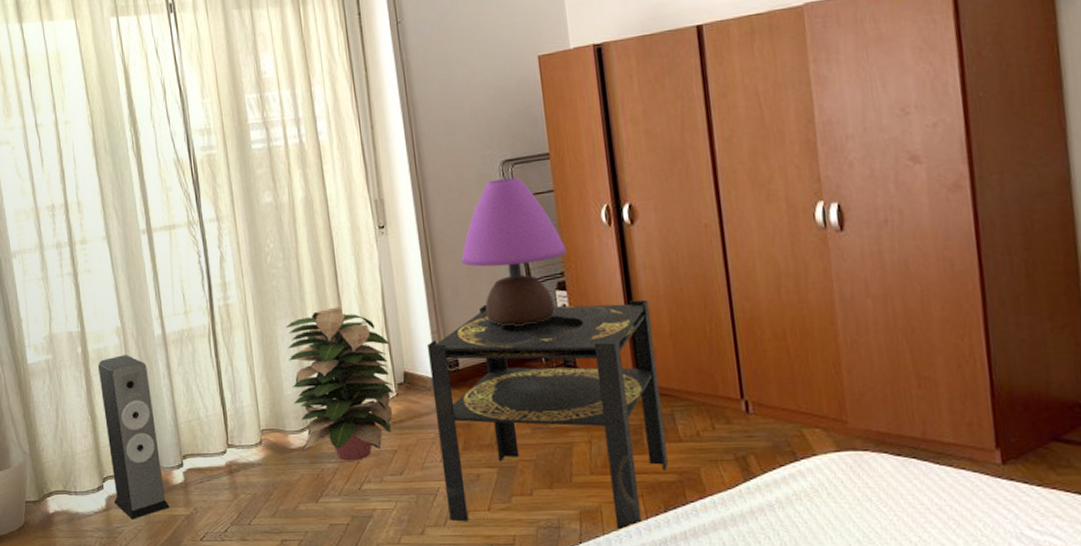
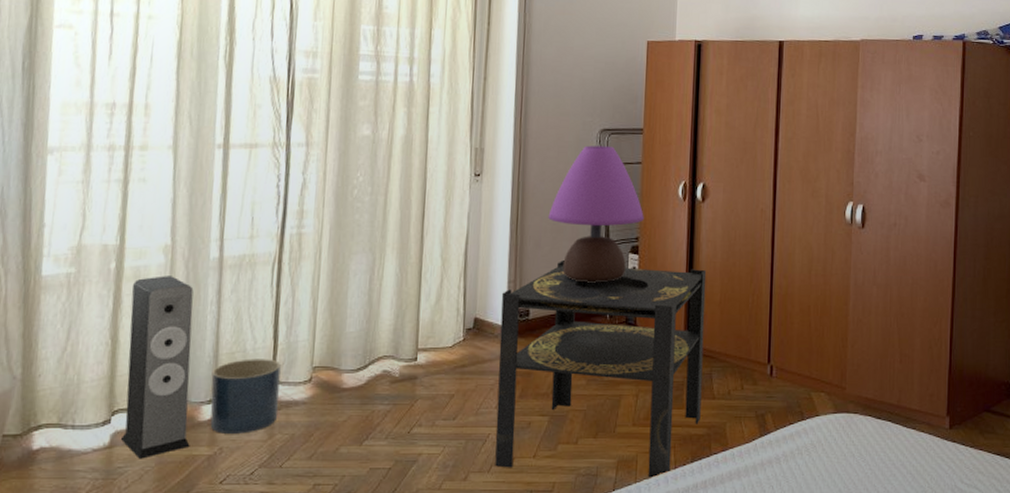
planter: none [175,424,238,495] -> present [210,359,281,434]
decorative plant: present [285,307,397,461] -> none [354,247,466,404]

